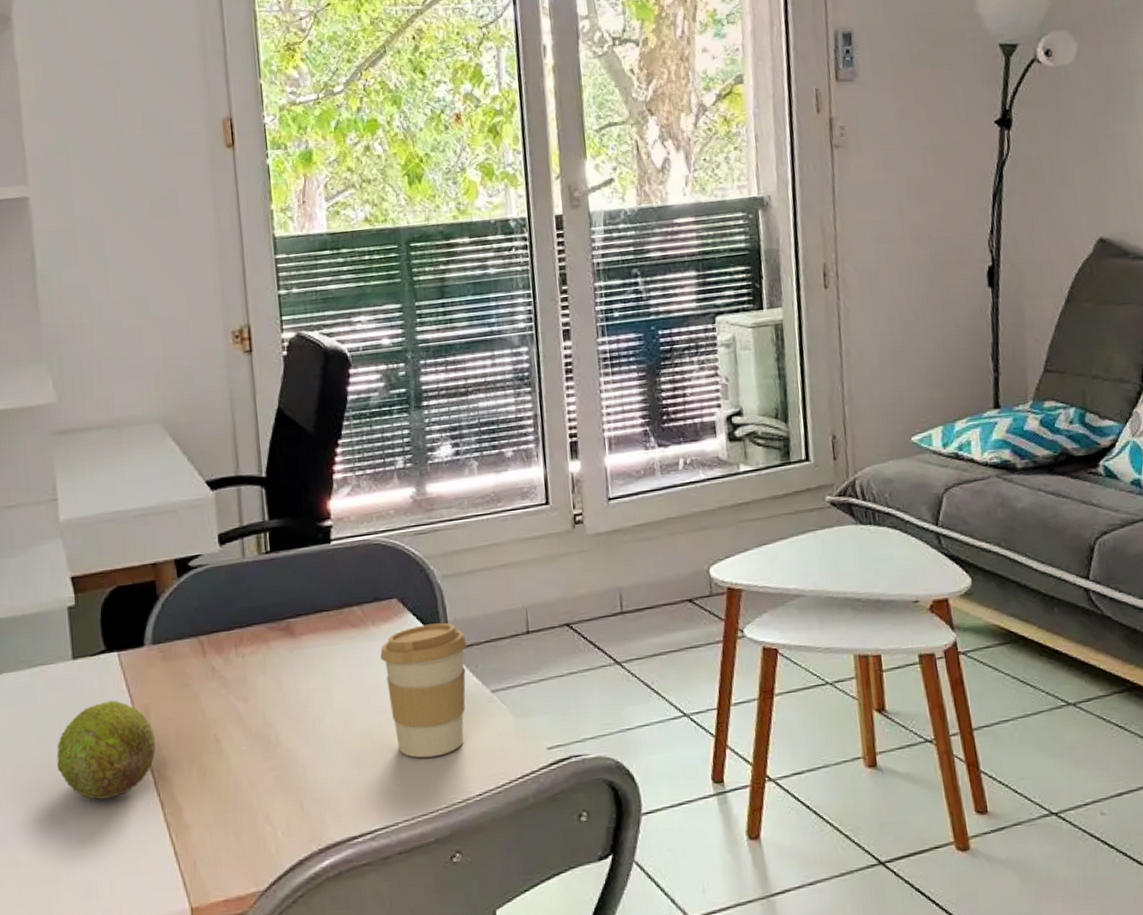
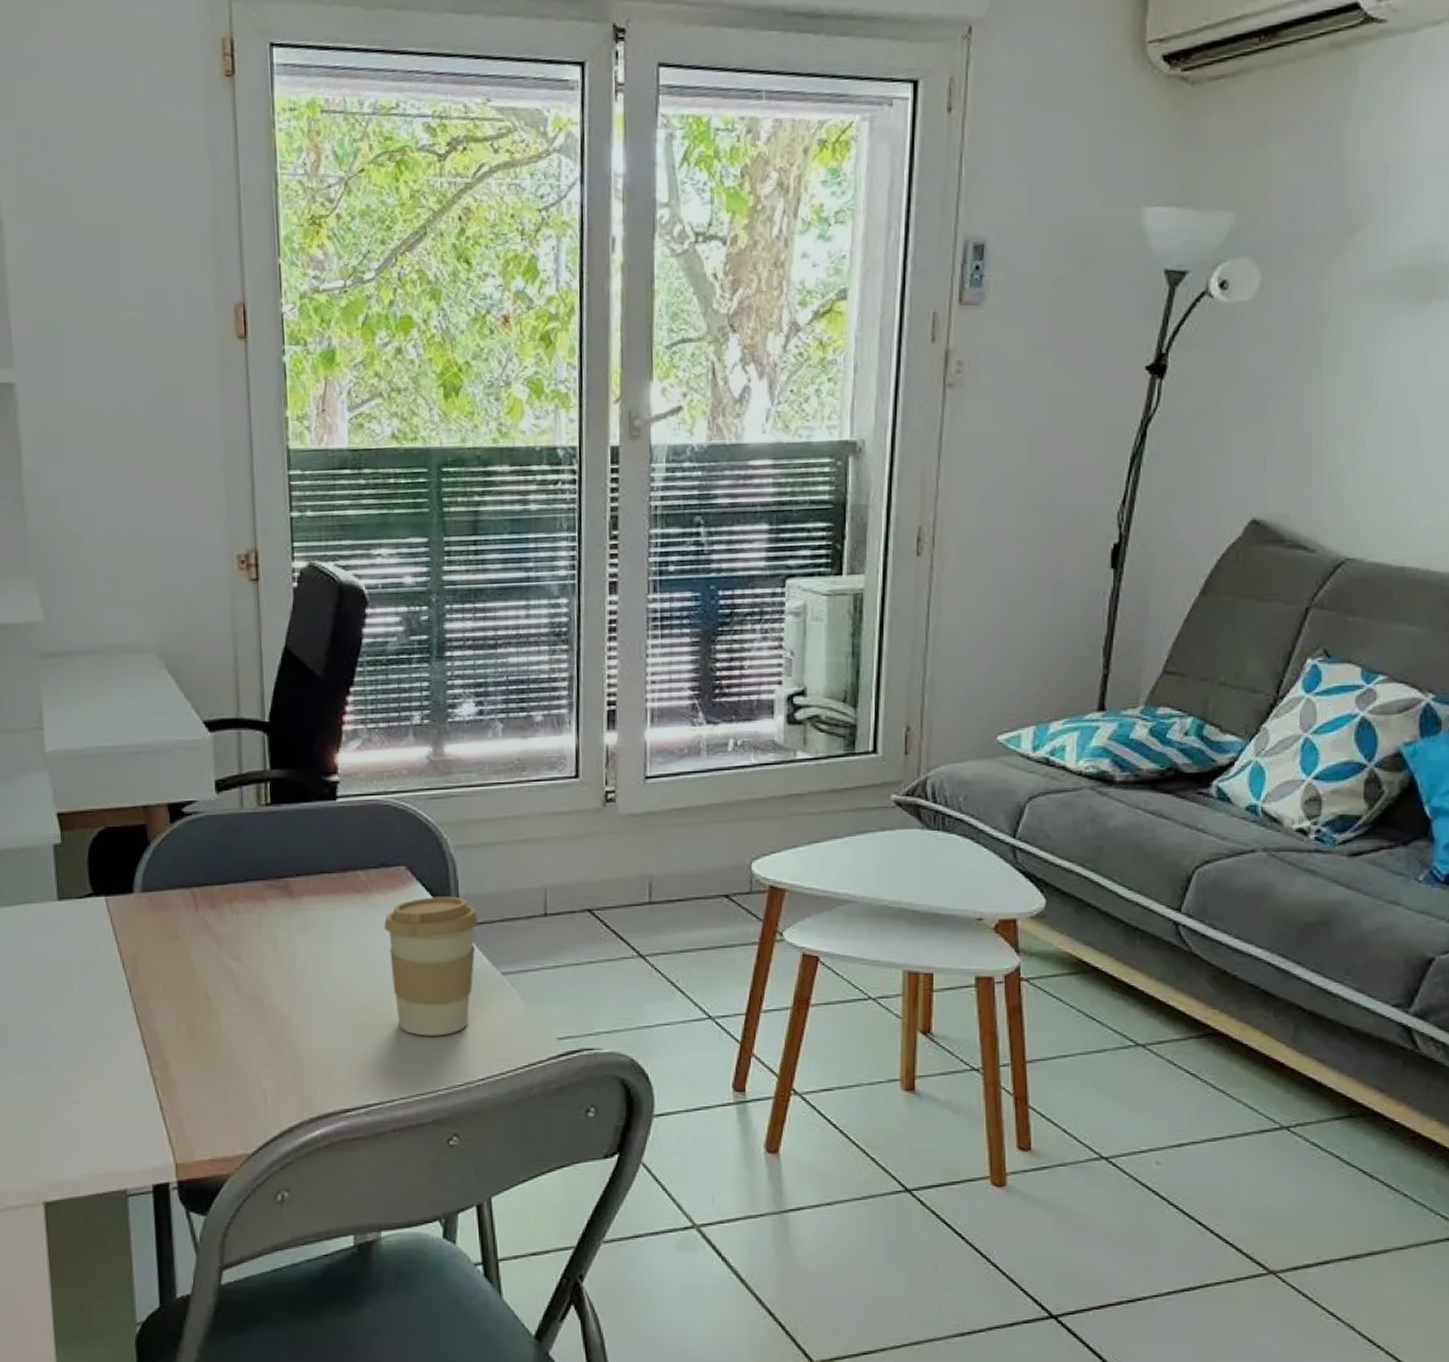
fruit: present [57,700,156,800] -> none [40,947,144,1046]

